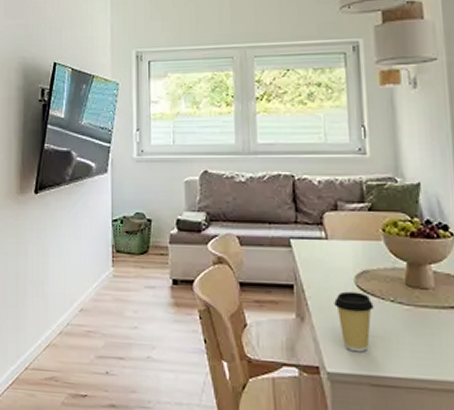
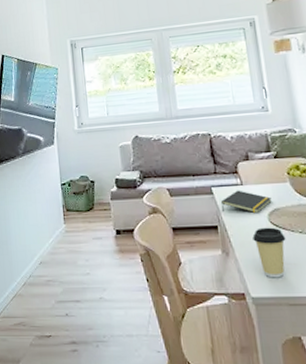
notepad: none [299,244,361,275] -> present [220,190,272,214]

